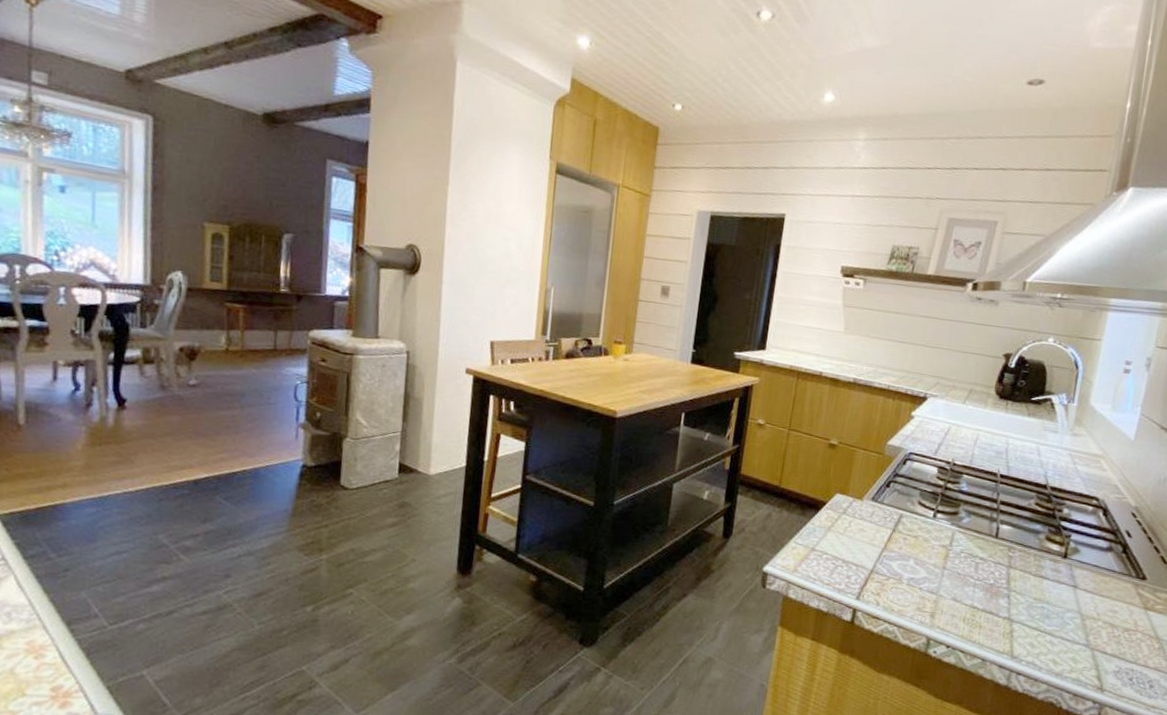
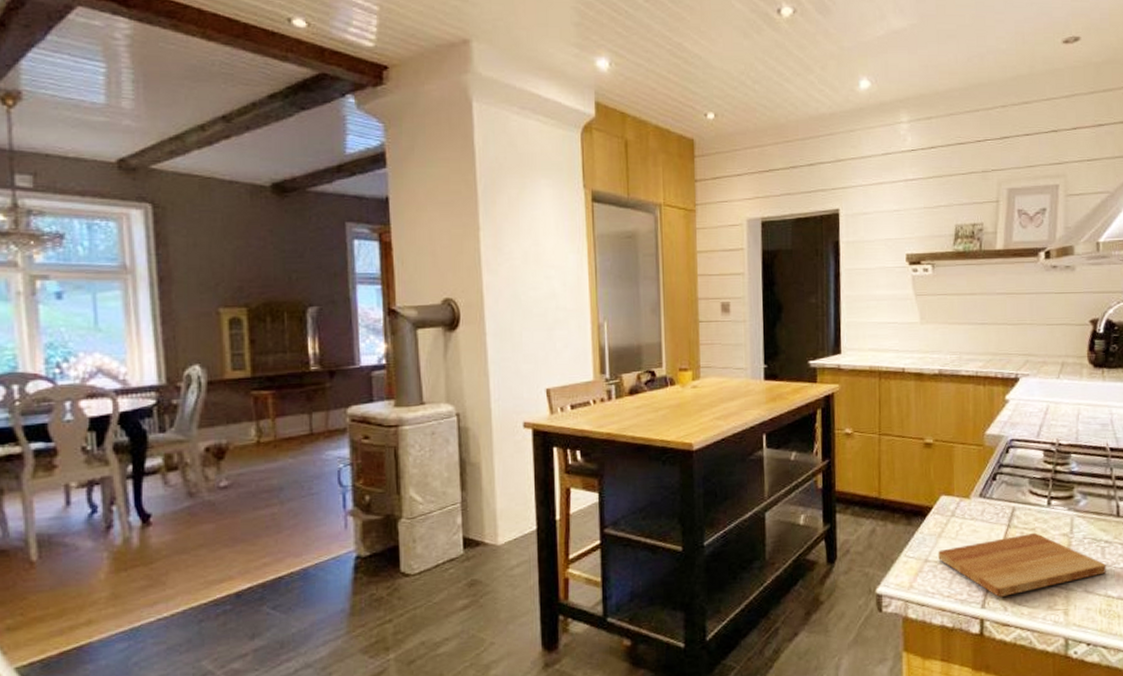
cutting board: none [824,540,977,593] -> present [938,533,1106,597]

